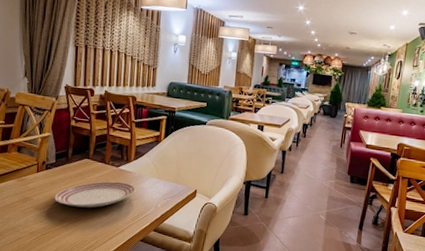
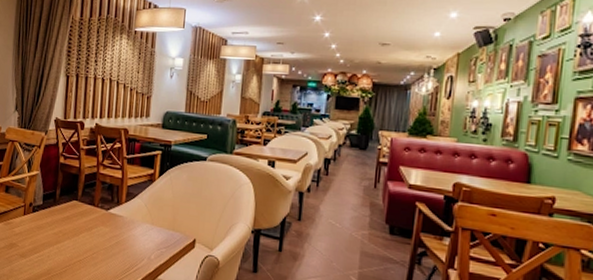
dinner plate: present [54,181,136,208] -> none [40,226,127,258]

